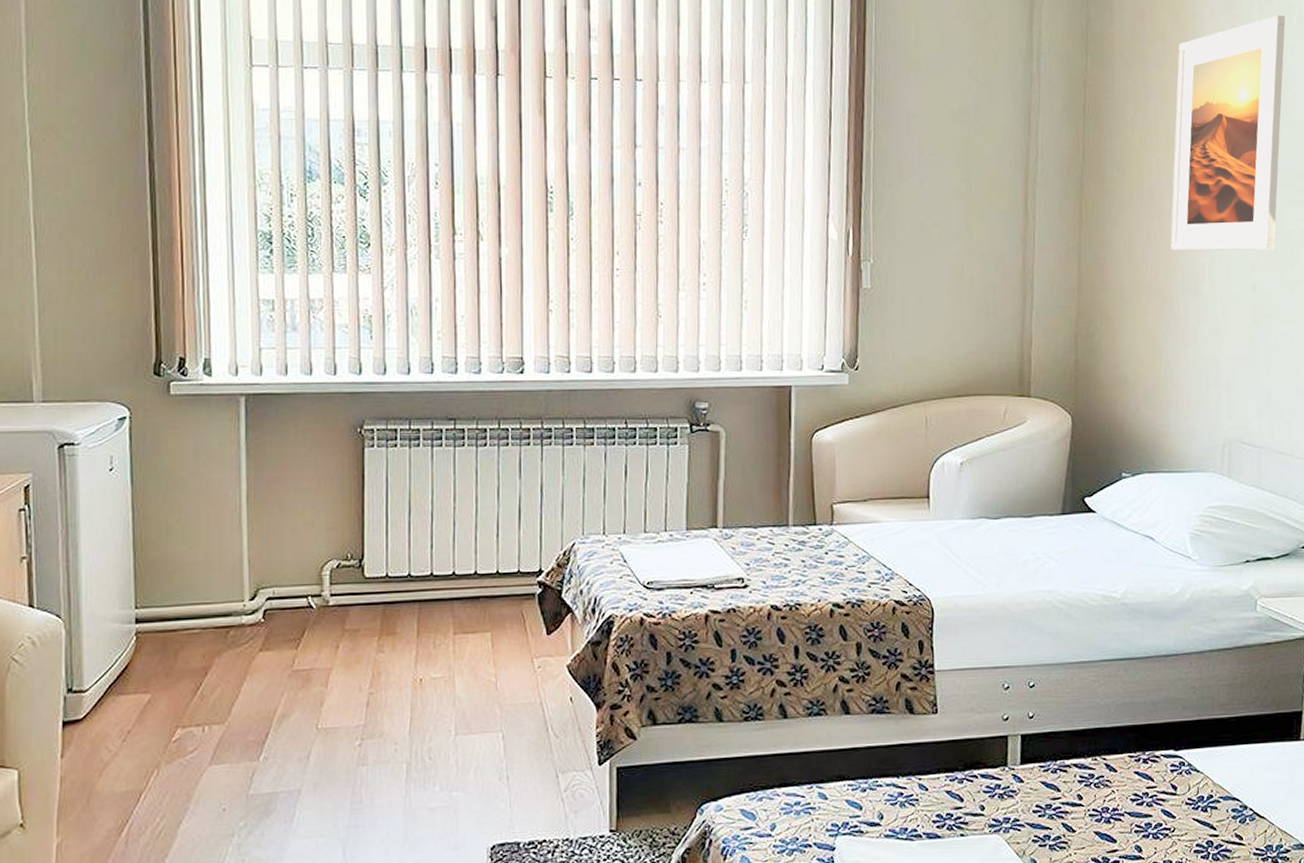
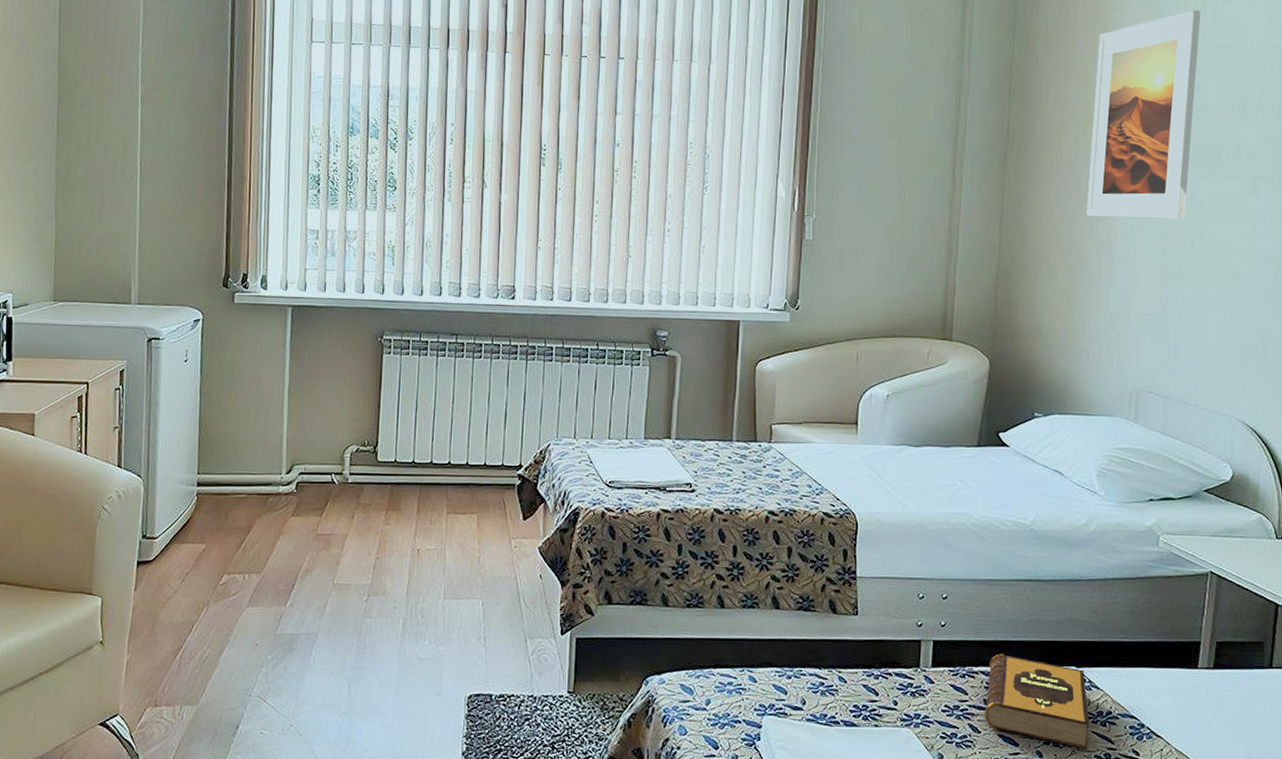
hardback book: none [1078,743,1191,839] -> present [984,654,1090,750]

